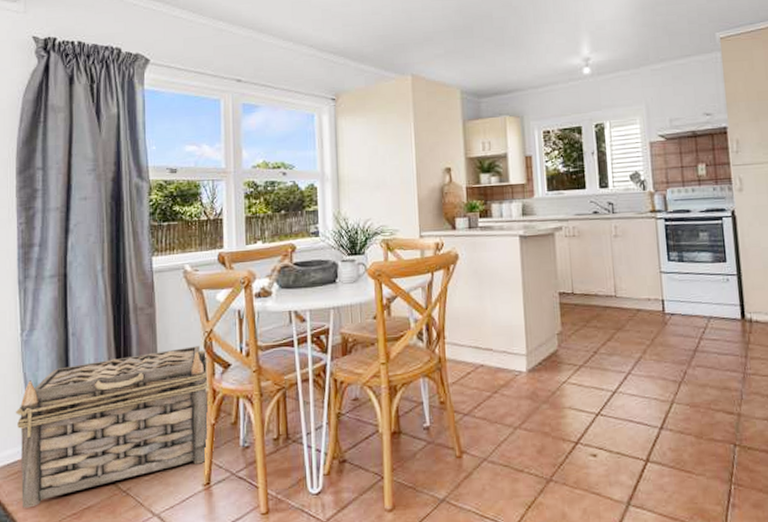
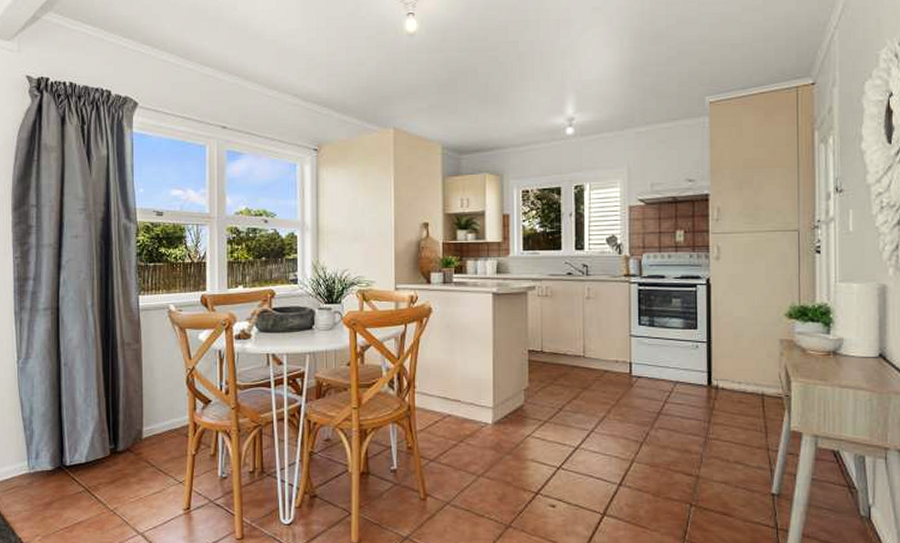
basket: present [15,346,210,508] -> none [12,382,191,520]

